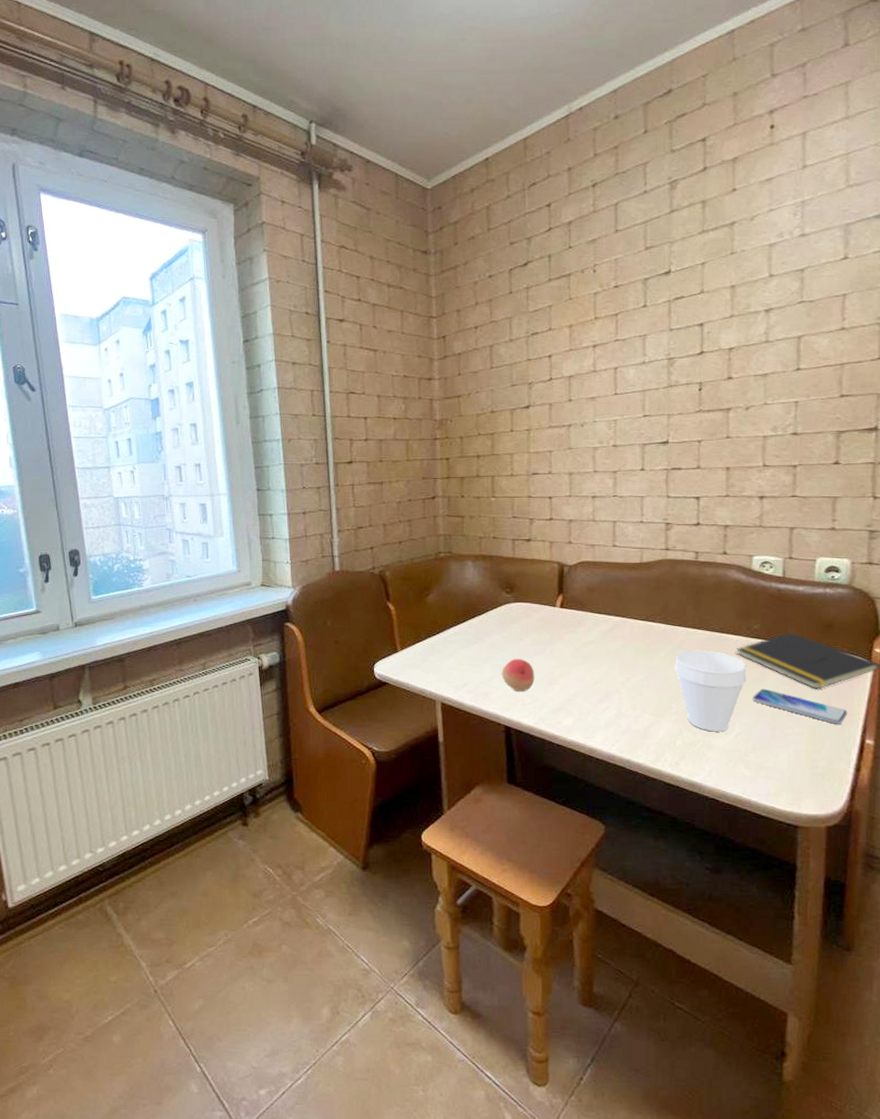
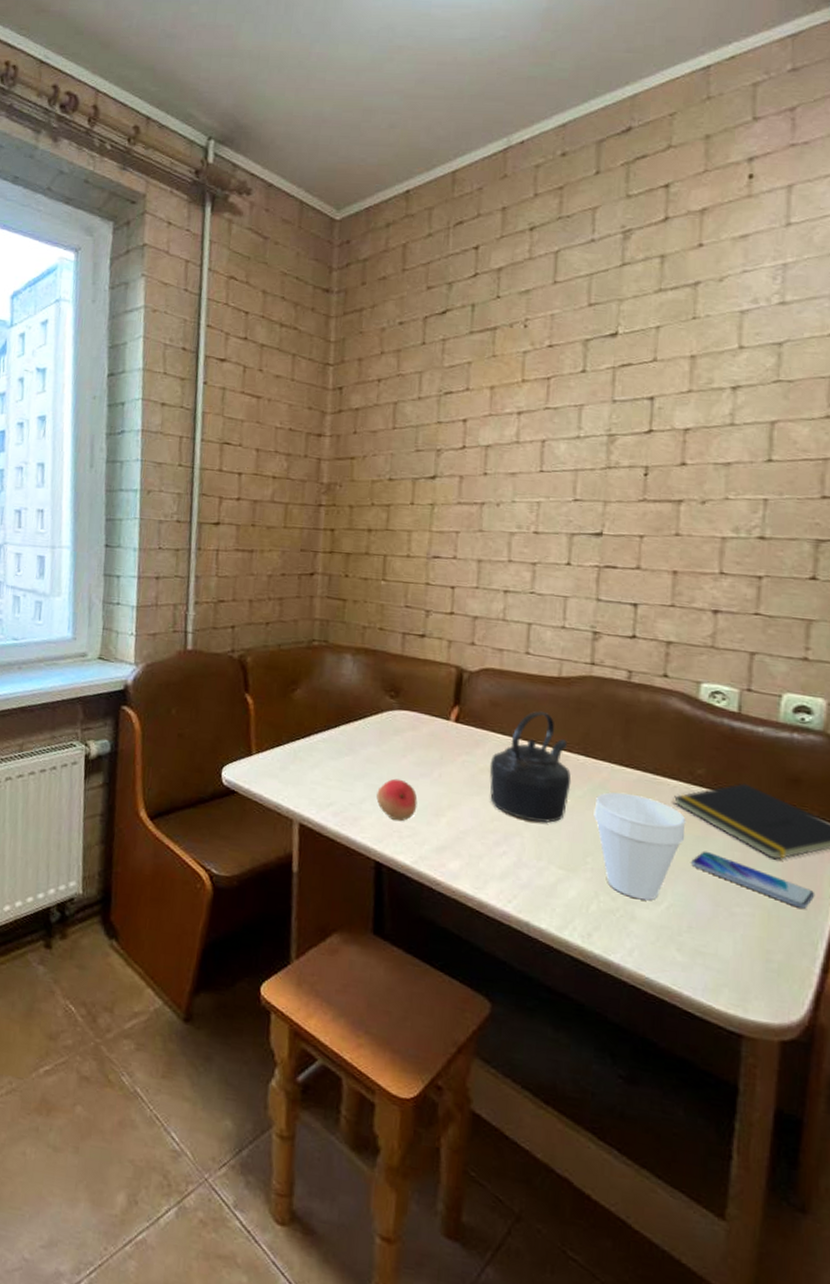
kettle: none [590,592,656,680] -> present [489,711,572,823]

